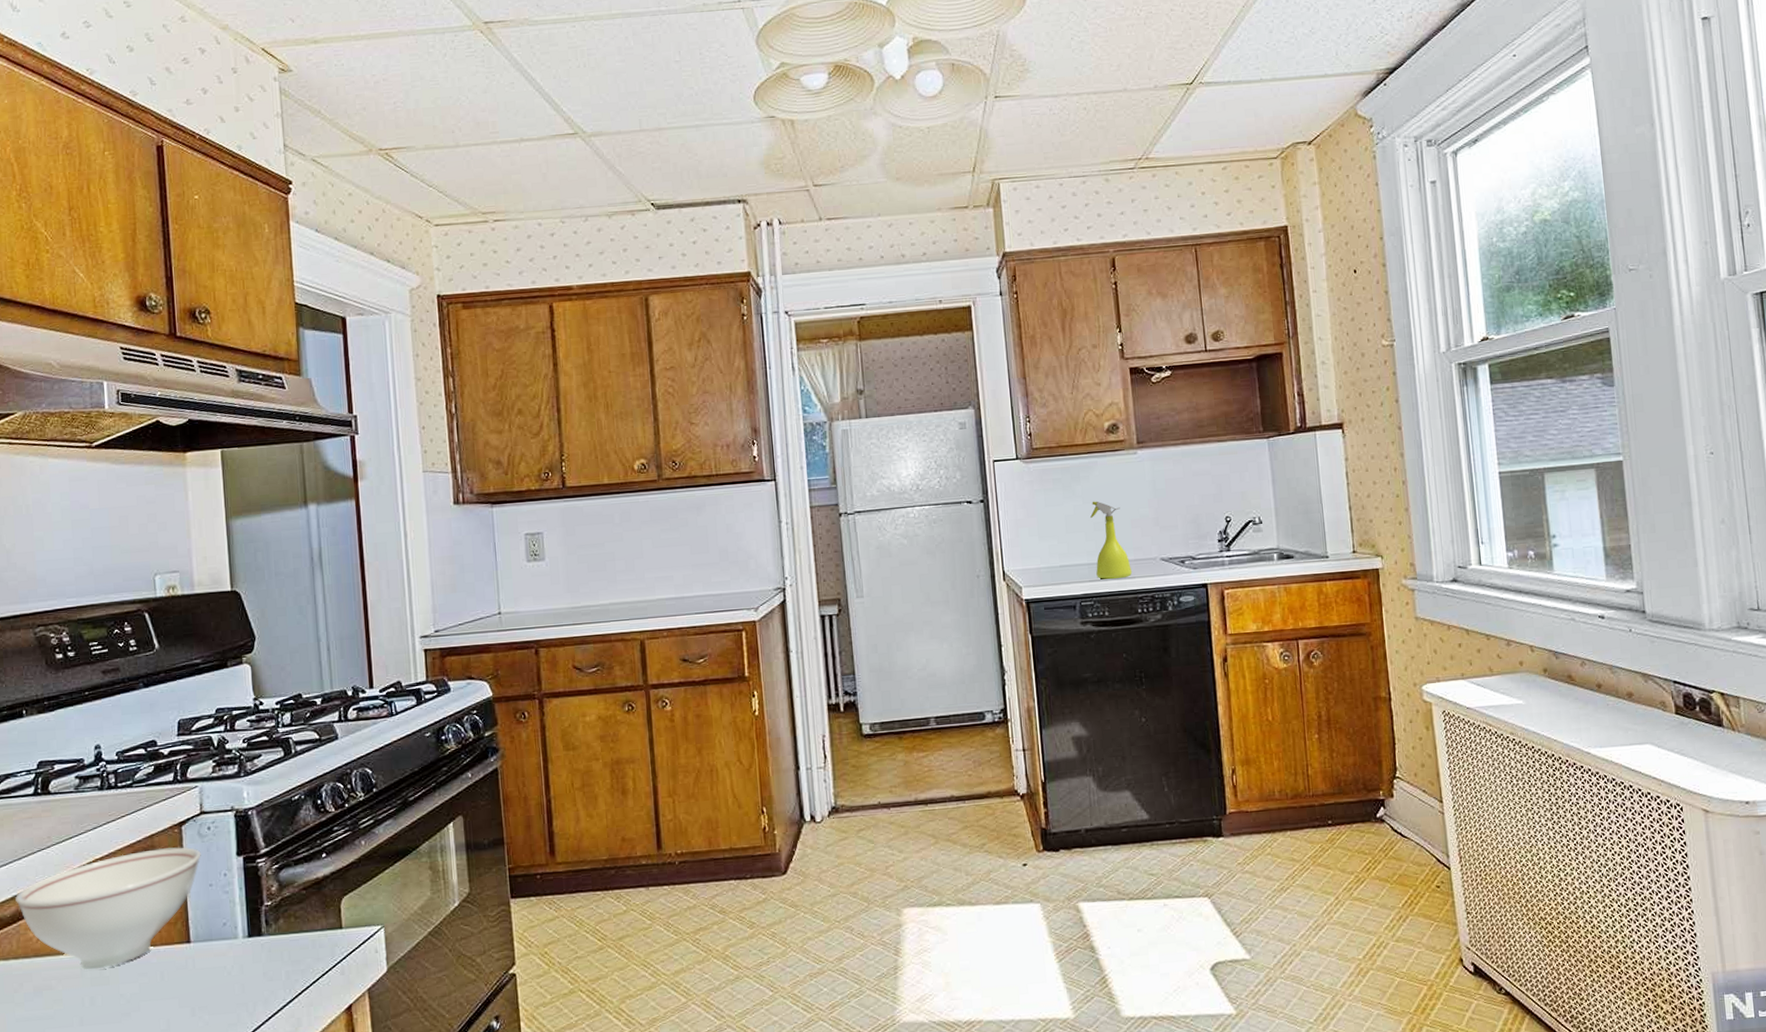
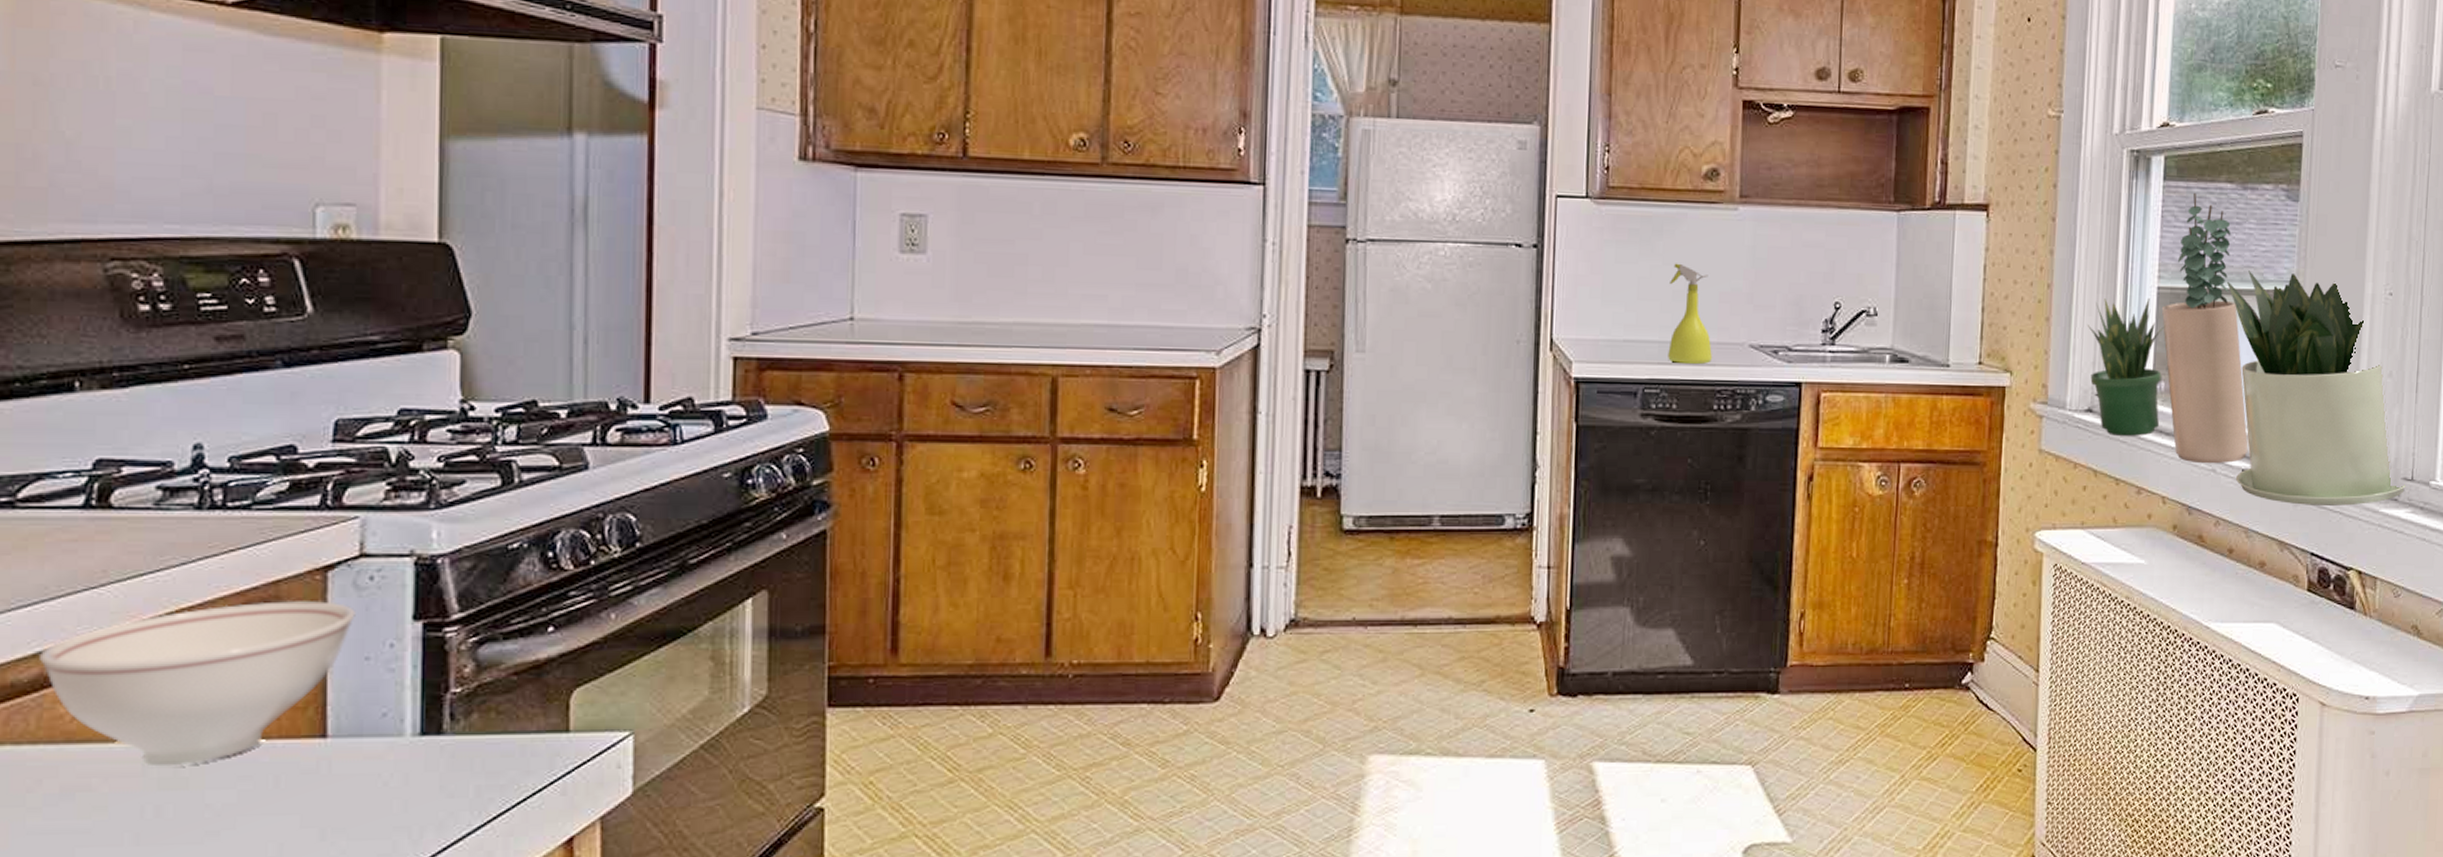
planter: none [1441,481,1519,600] -> present [2087,297,2164,437]
vase: none [1505,390,1602,615] -> present [2161,192,2248,464]
planter: none [1560,447,1754,641] -> present [2227,271,2406,506]

